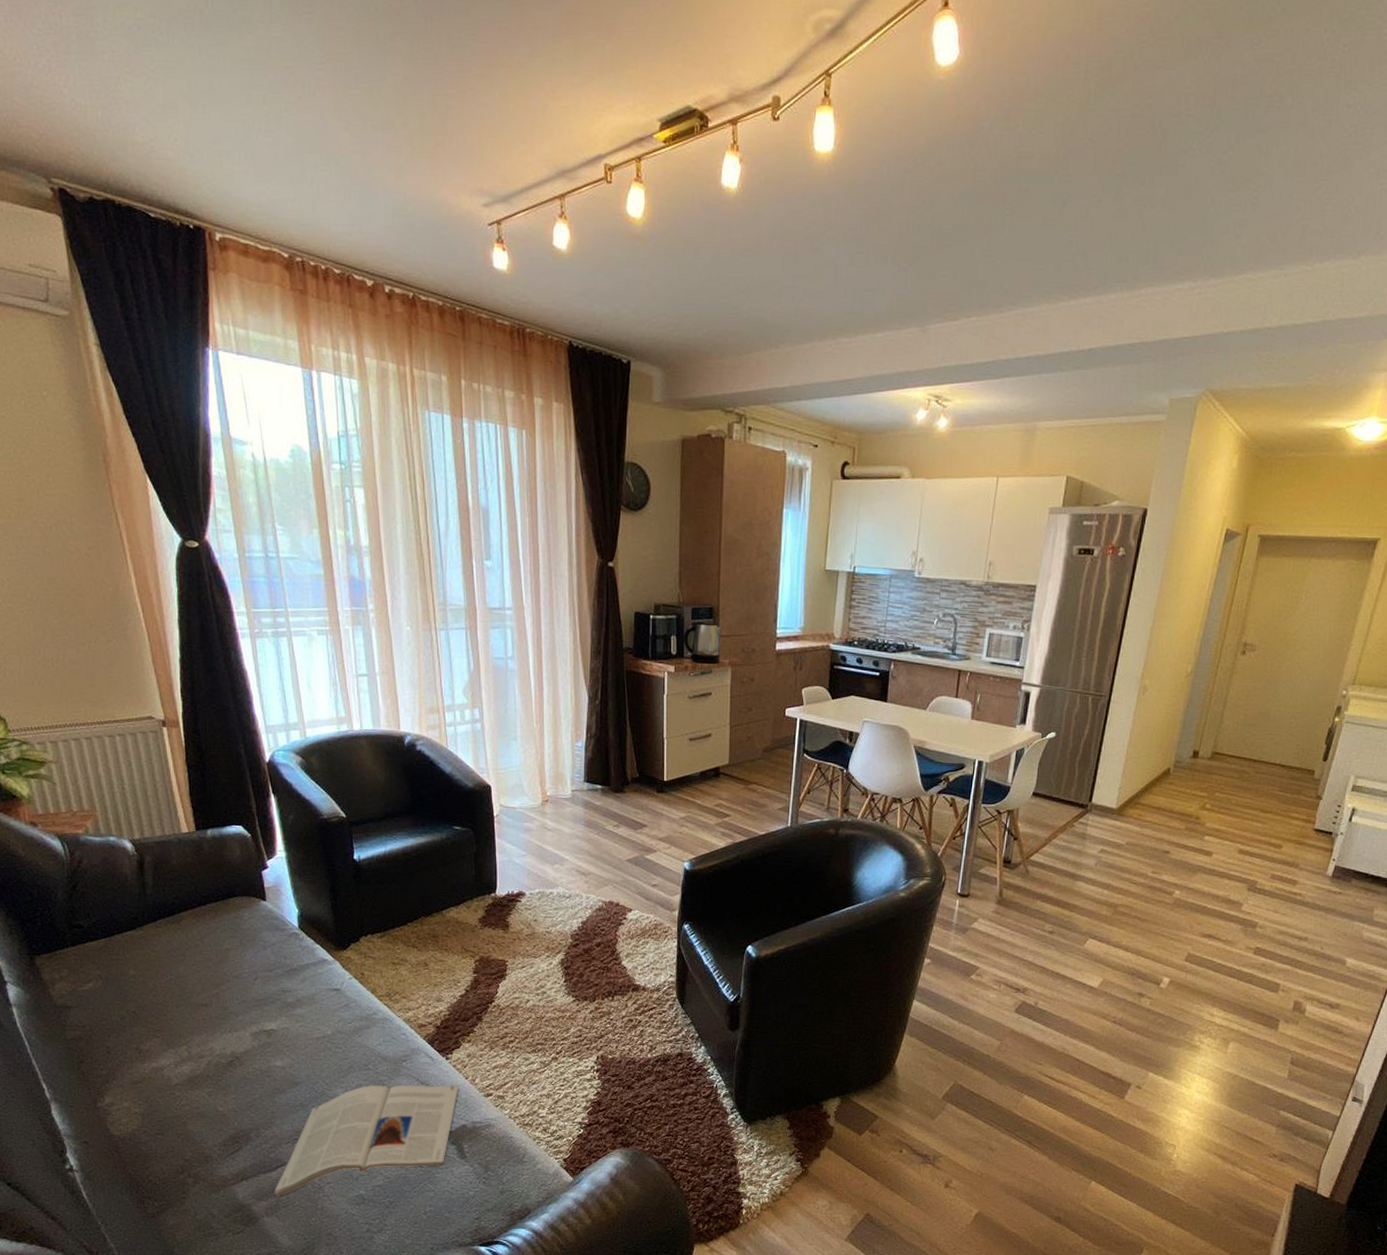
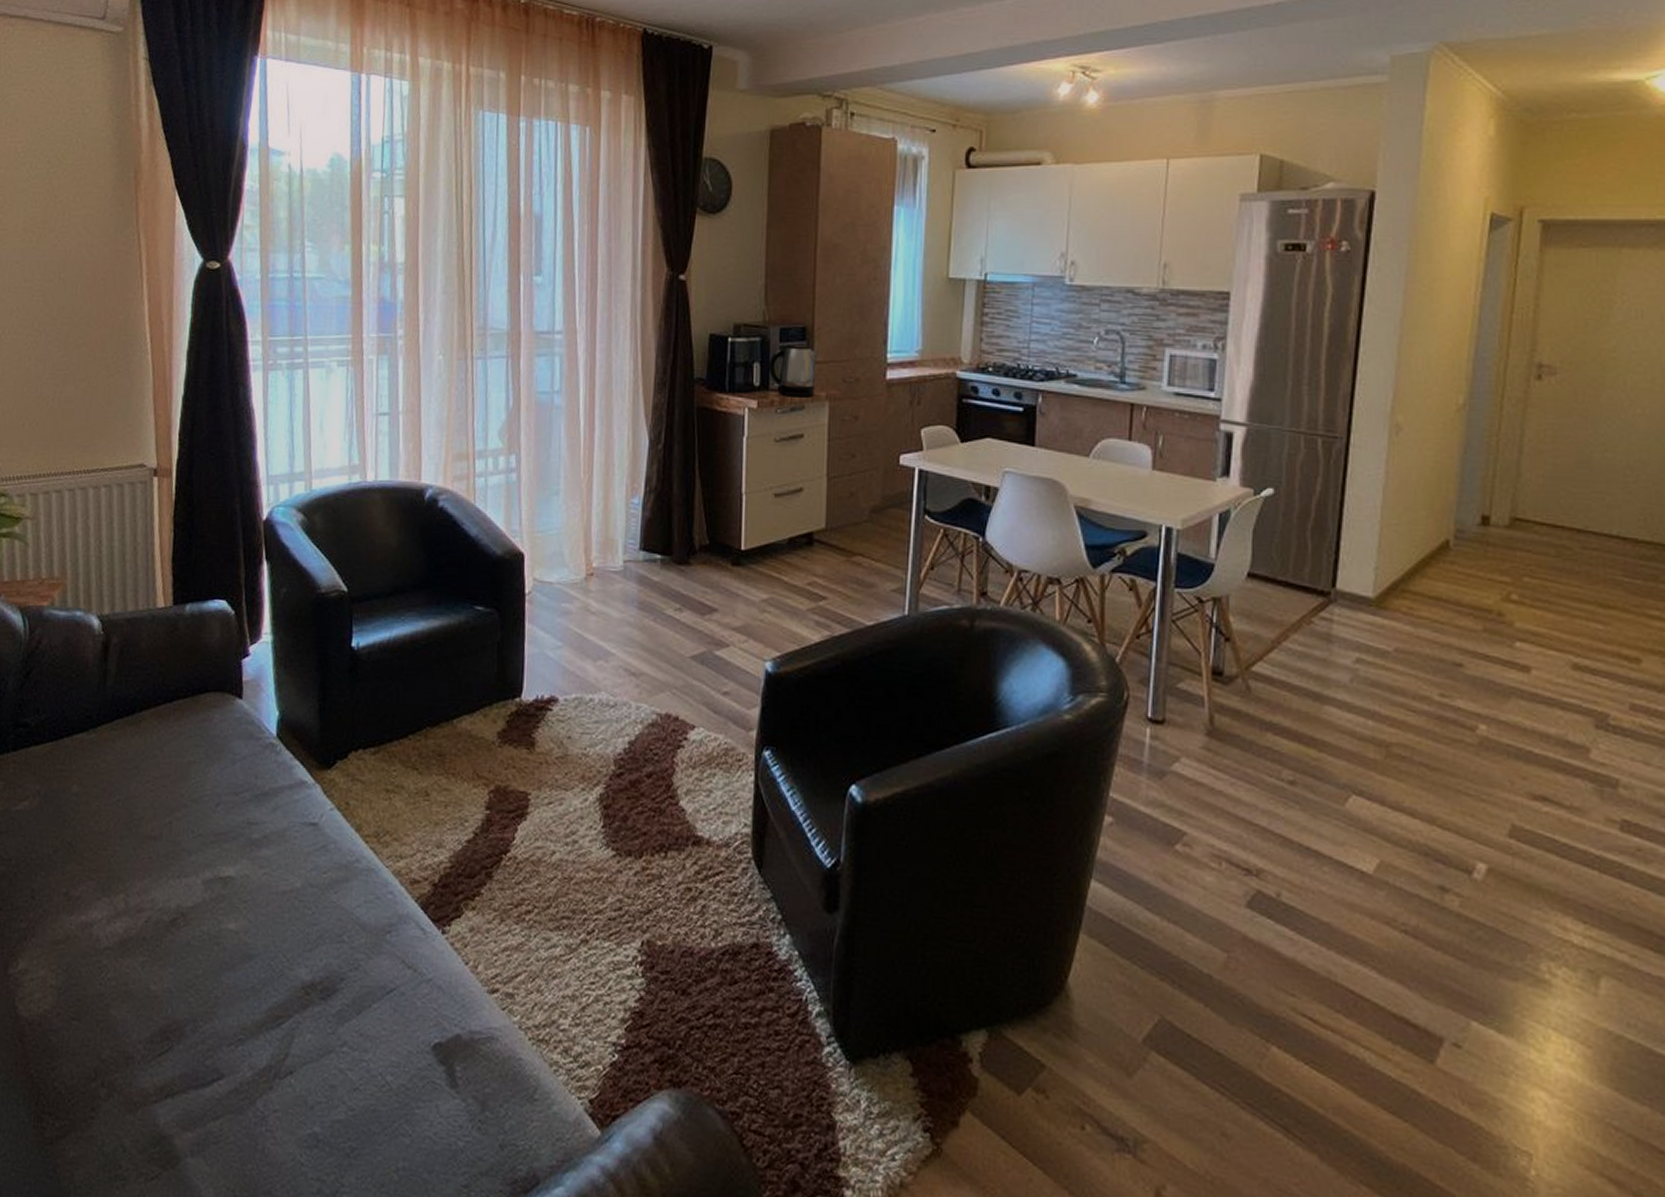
magazine: present [274,1085,459,1197] -> none [204,965,456,1128]

